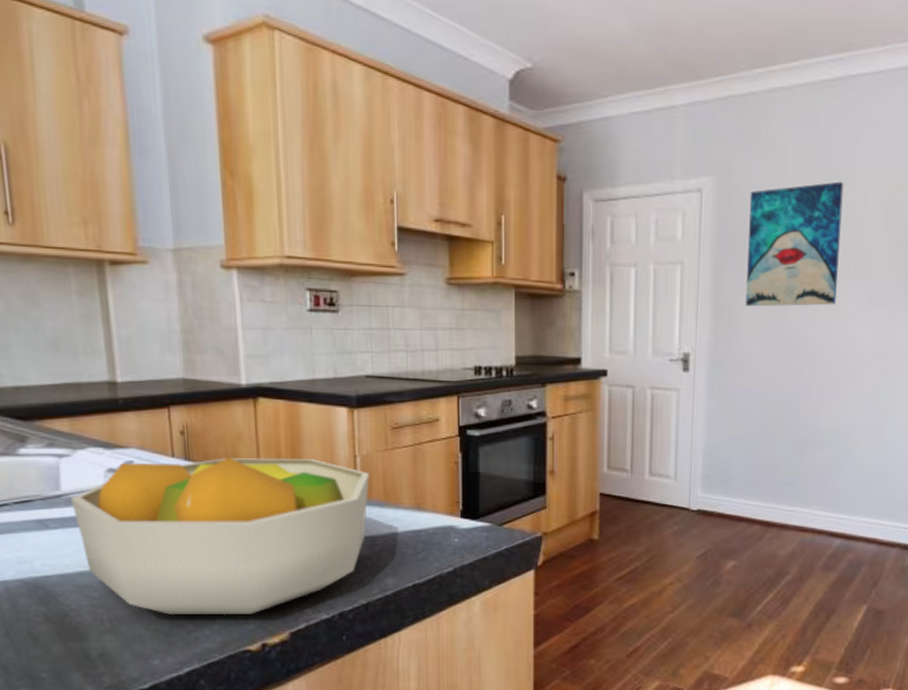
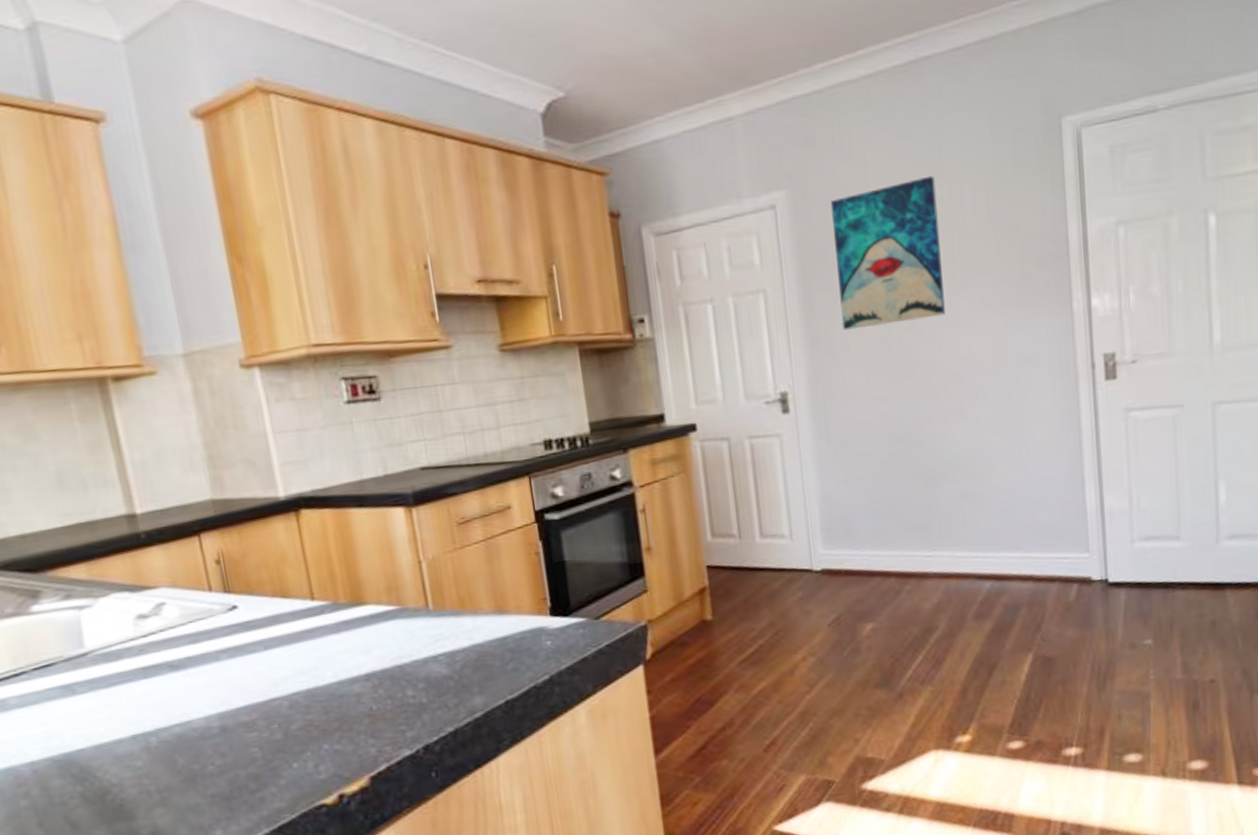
fruit bowl: present [71,457,369,616] -> none [97,571,444,776]

